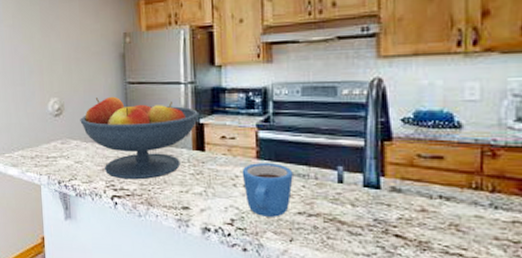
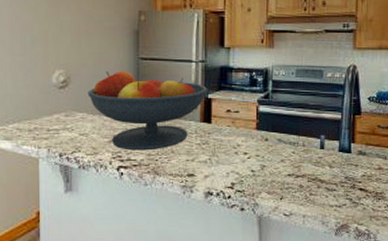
mug: present [242,163,293,217] -> none [243,133,286,179]

